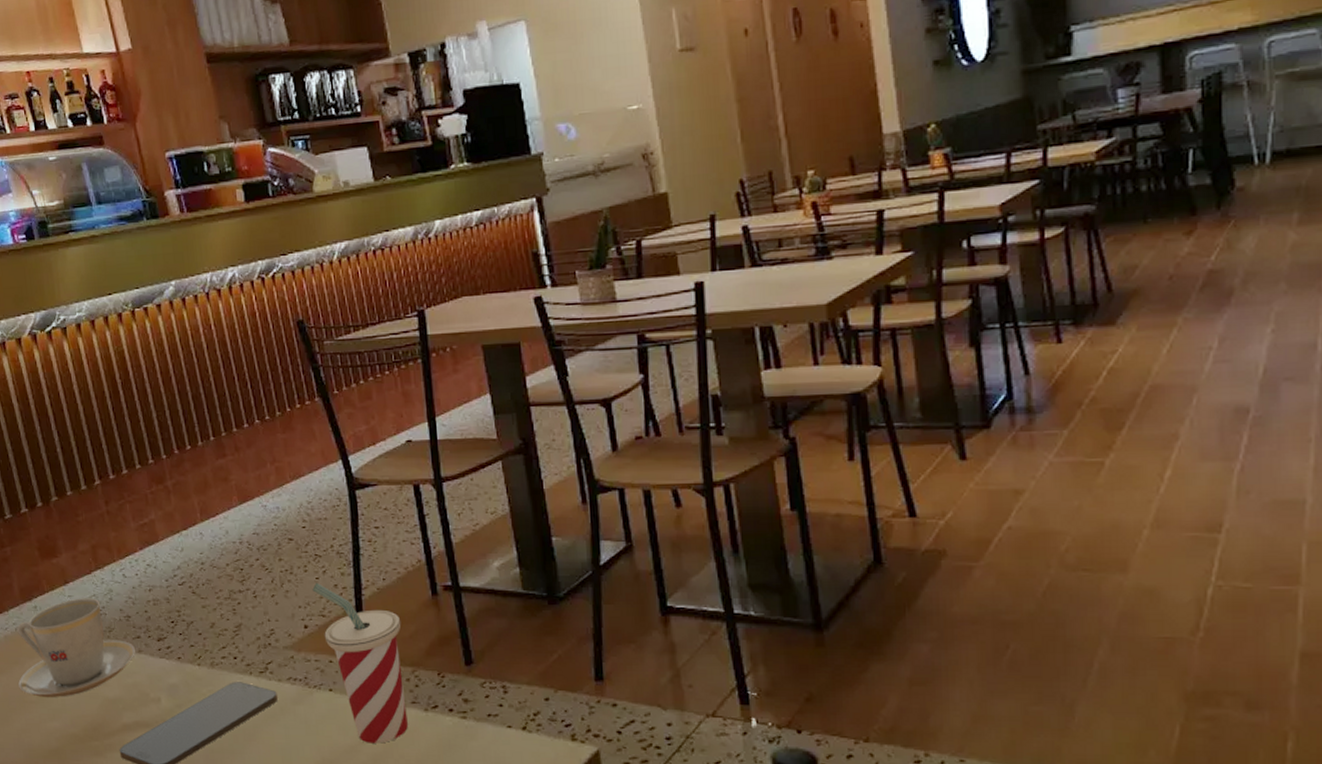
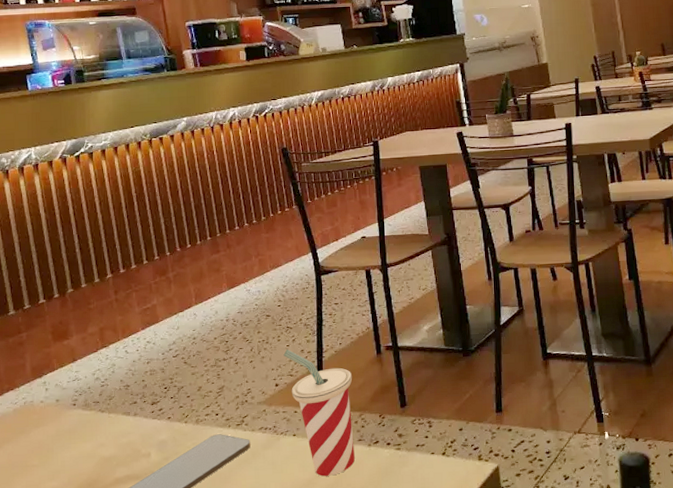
teacup: present [17,598,135,697] -> none [23,372,131,461]

